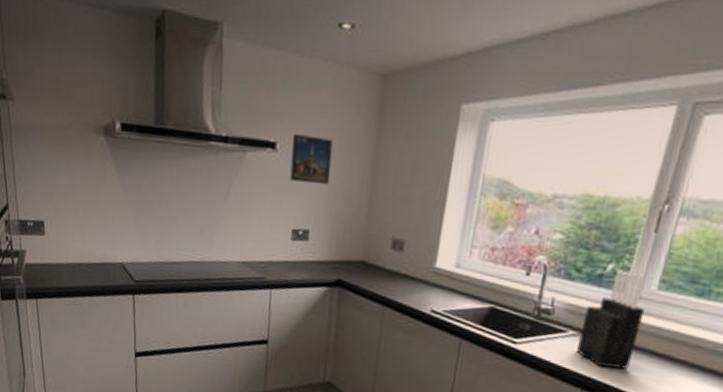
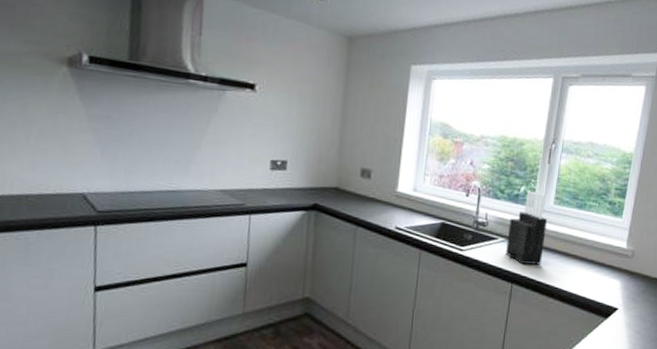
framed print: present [289,133,333,185] -> none [268,77,308,123]

